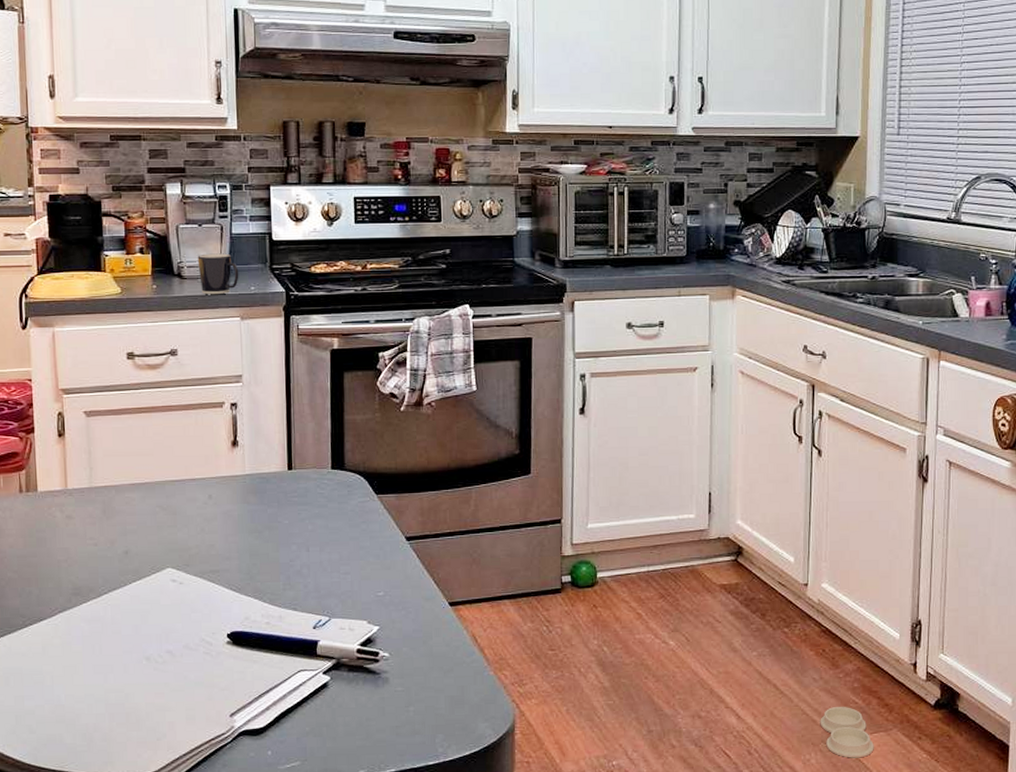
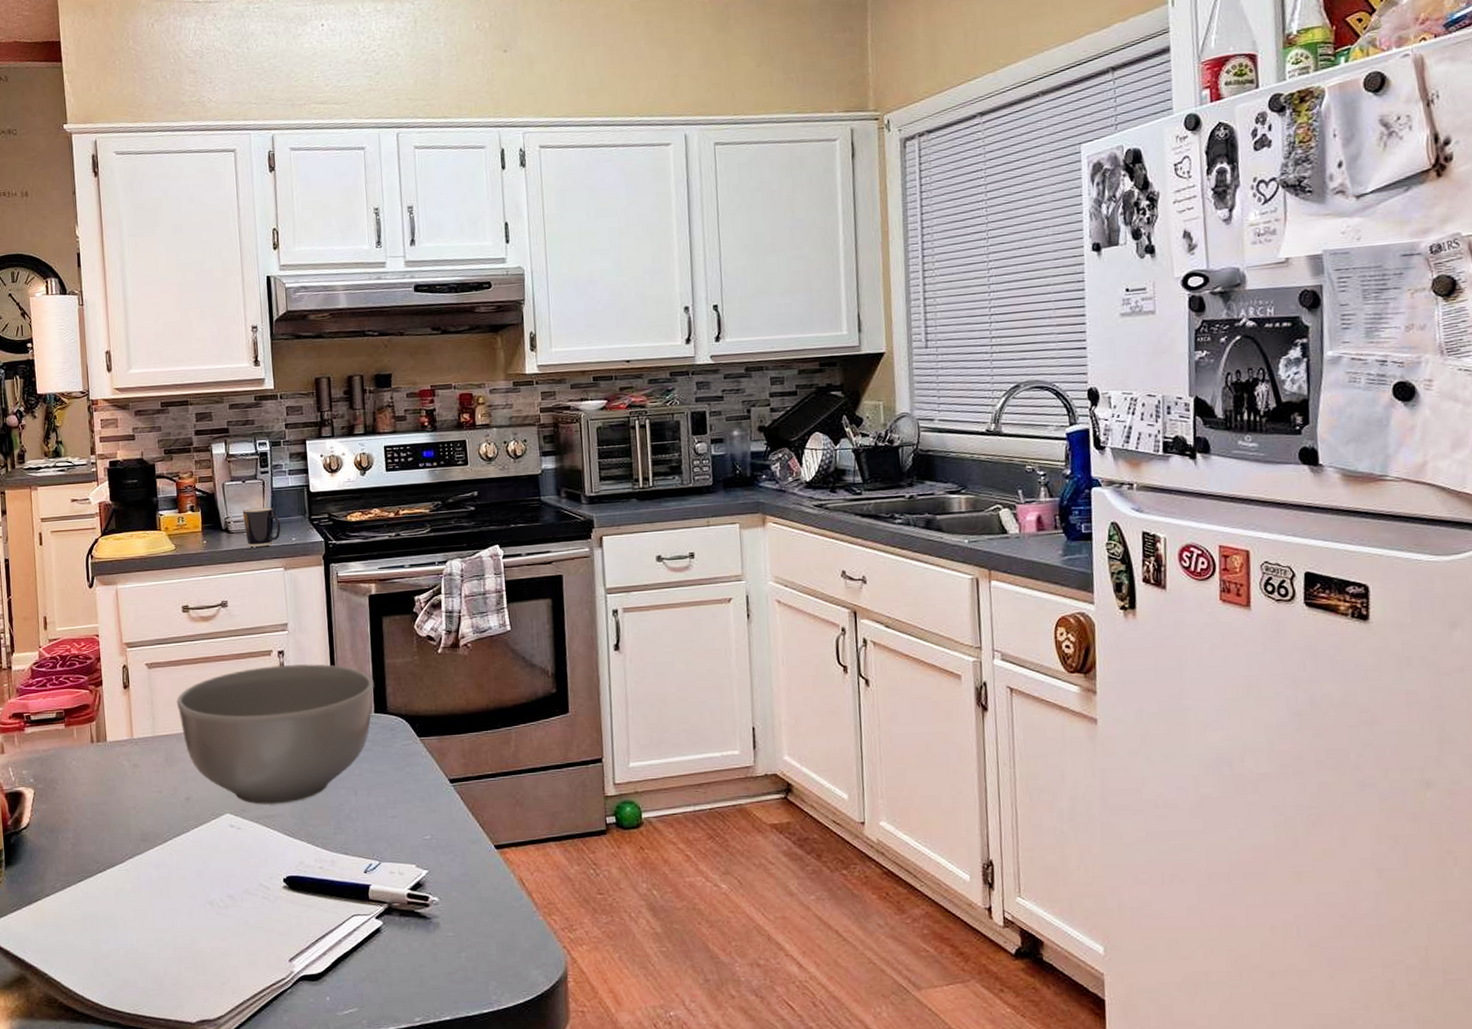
bowl: none [117,416,333,559] -> present [176,663,375,804]
pet bowl: present [820,706,874,758] -> none [888,954,951,1012]

